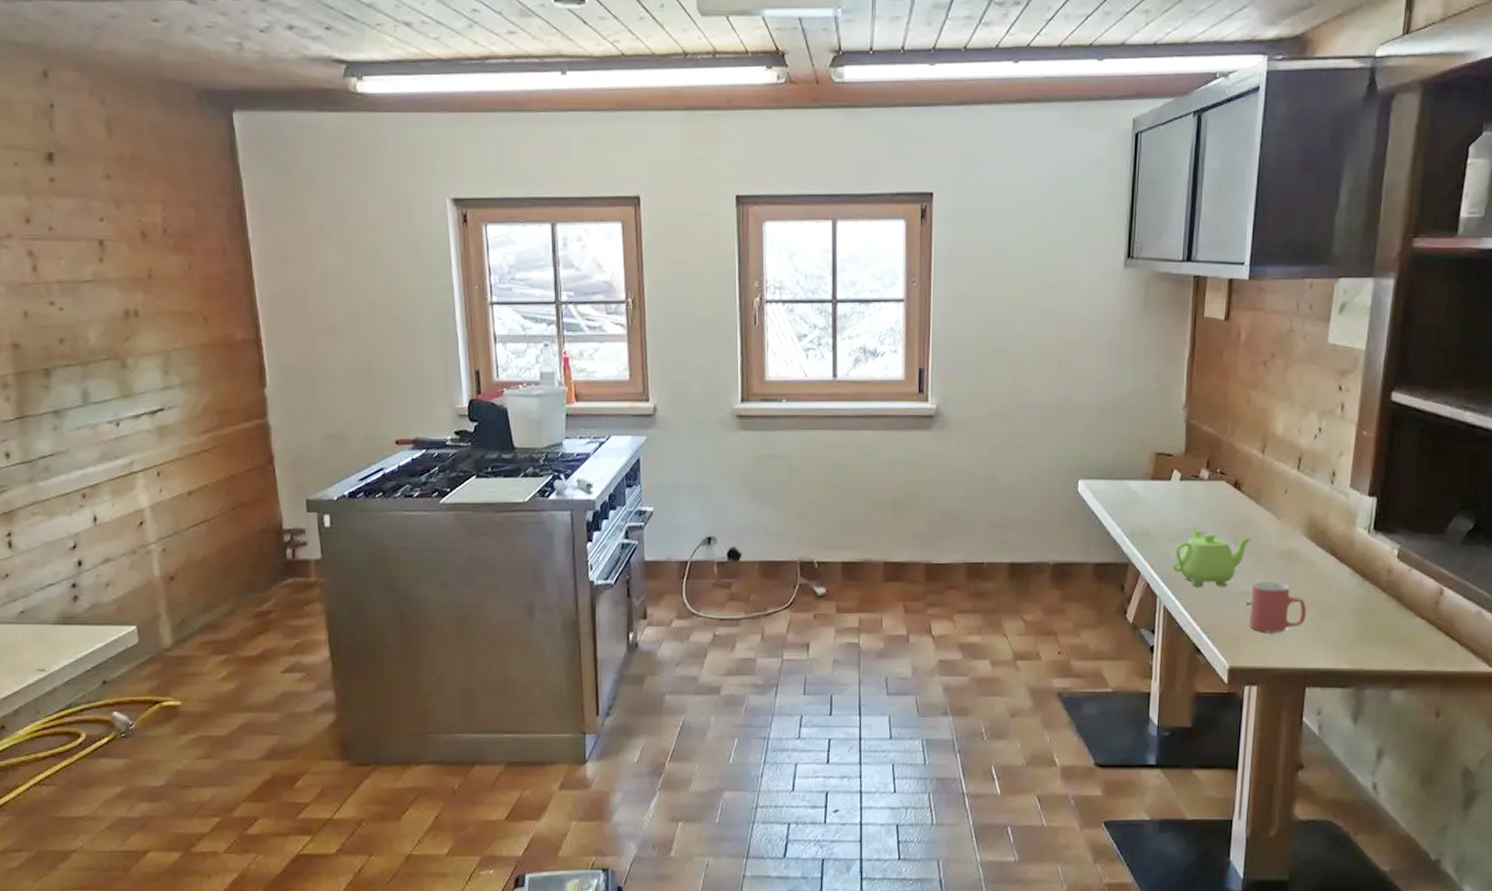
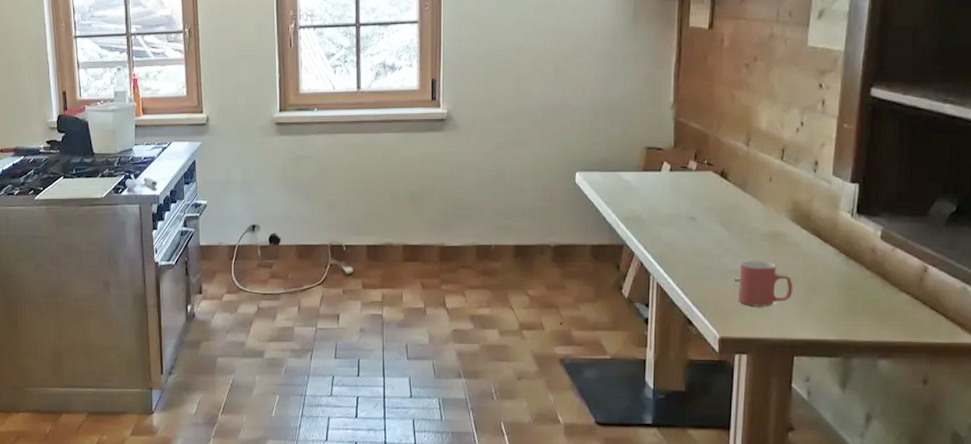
teapot: present [1173,528,1254,587] -> none [665,213,741,266]

